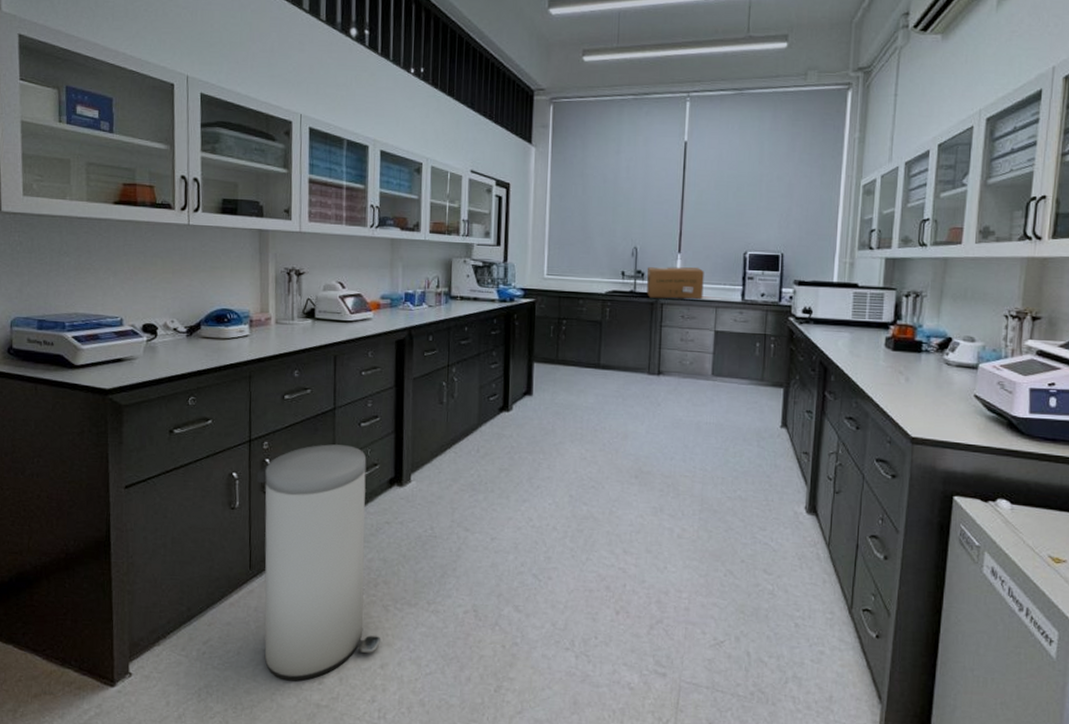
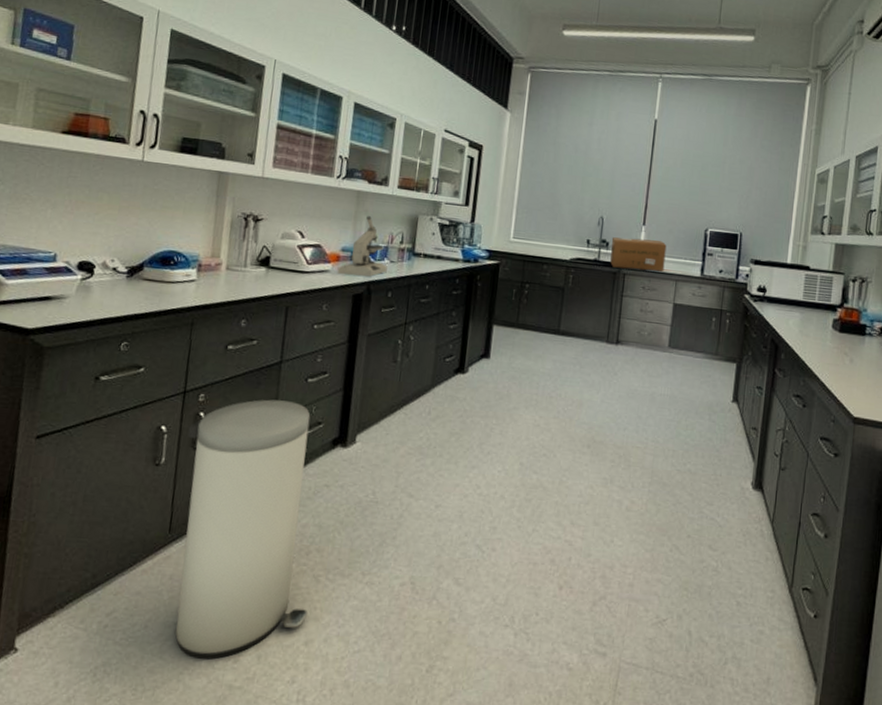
microscope: none [379,263,426,323] -> present [337,216,388,278]

